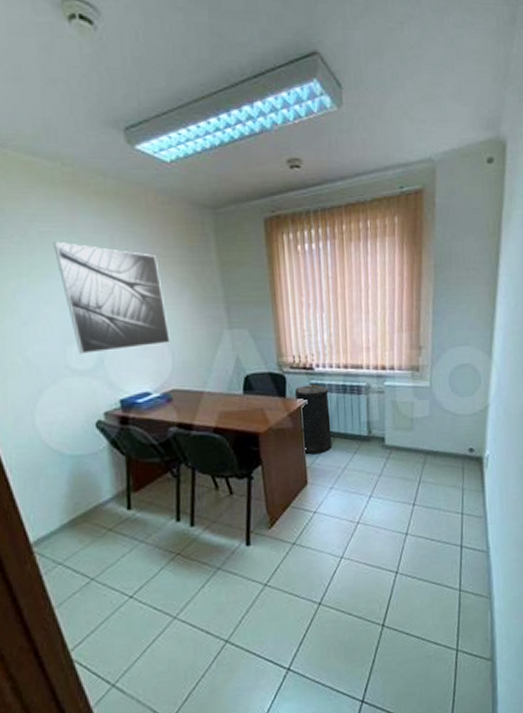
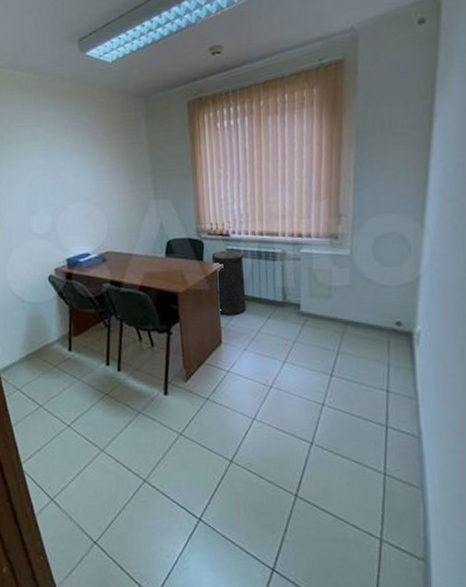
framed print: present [53,241,170,354] -> none [25,133,107,221]

